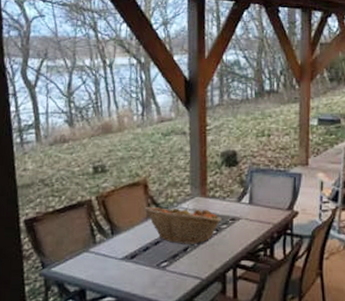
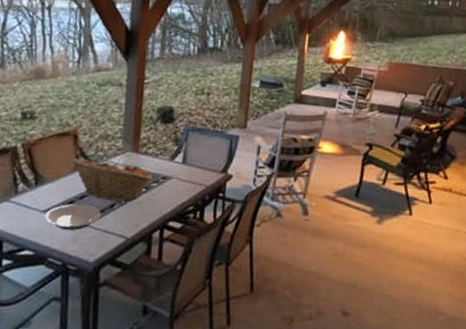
plate: none [123,250,176,275] -> present [44,204,101,230]

